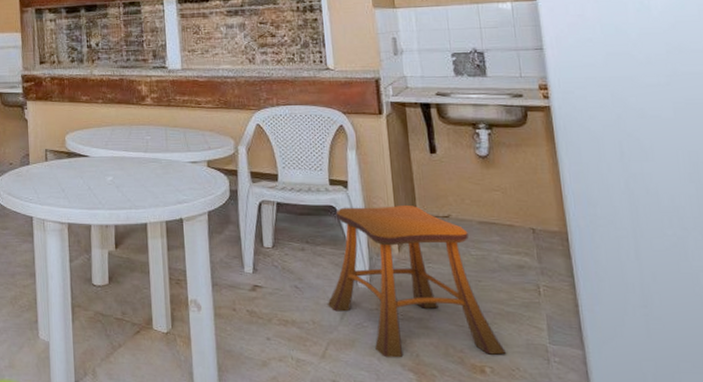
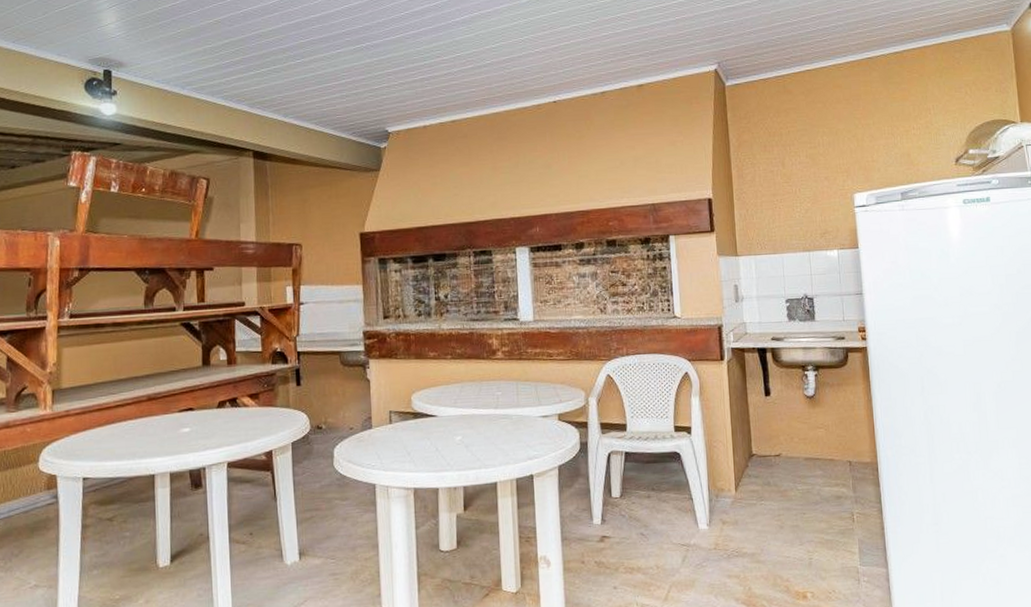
stool: present [327,204,506,358] -> none [670,446,824,594]

